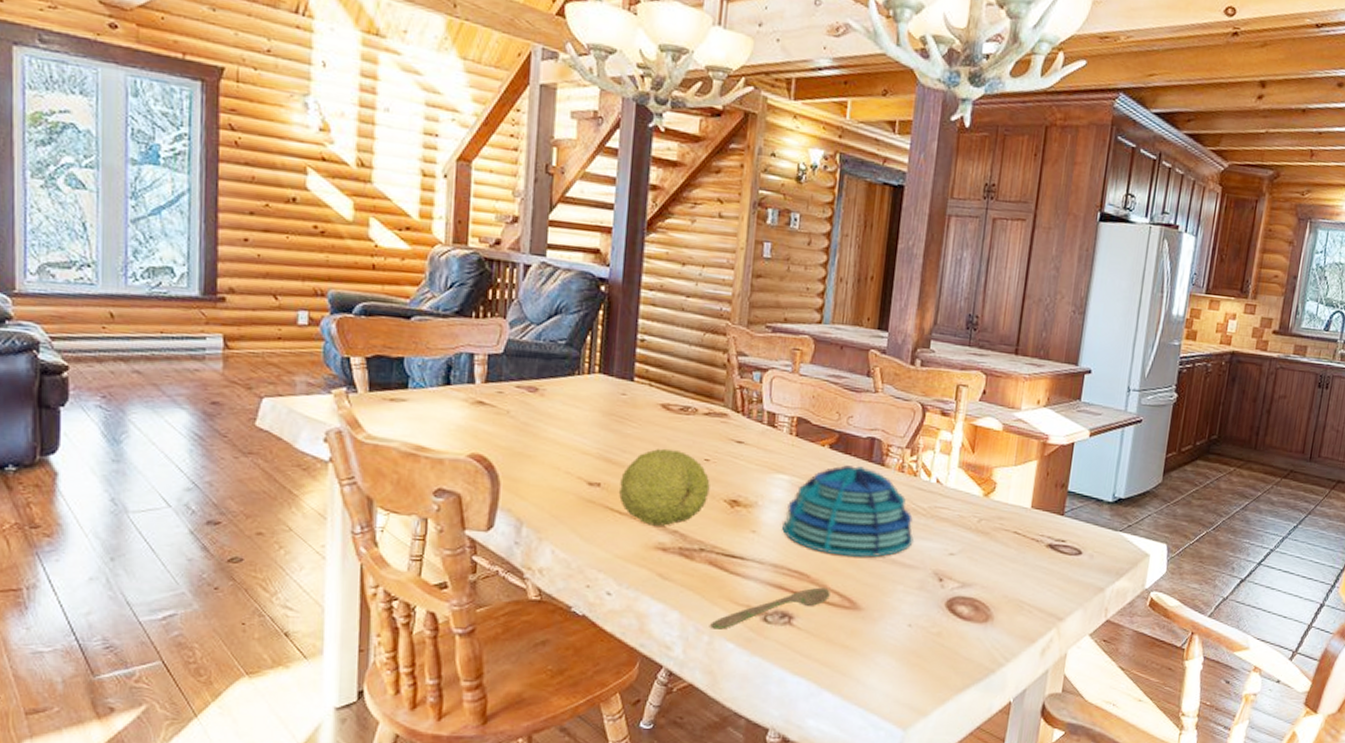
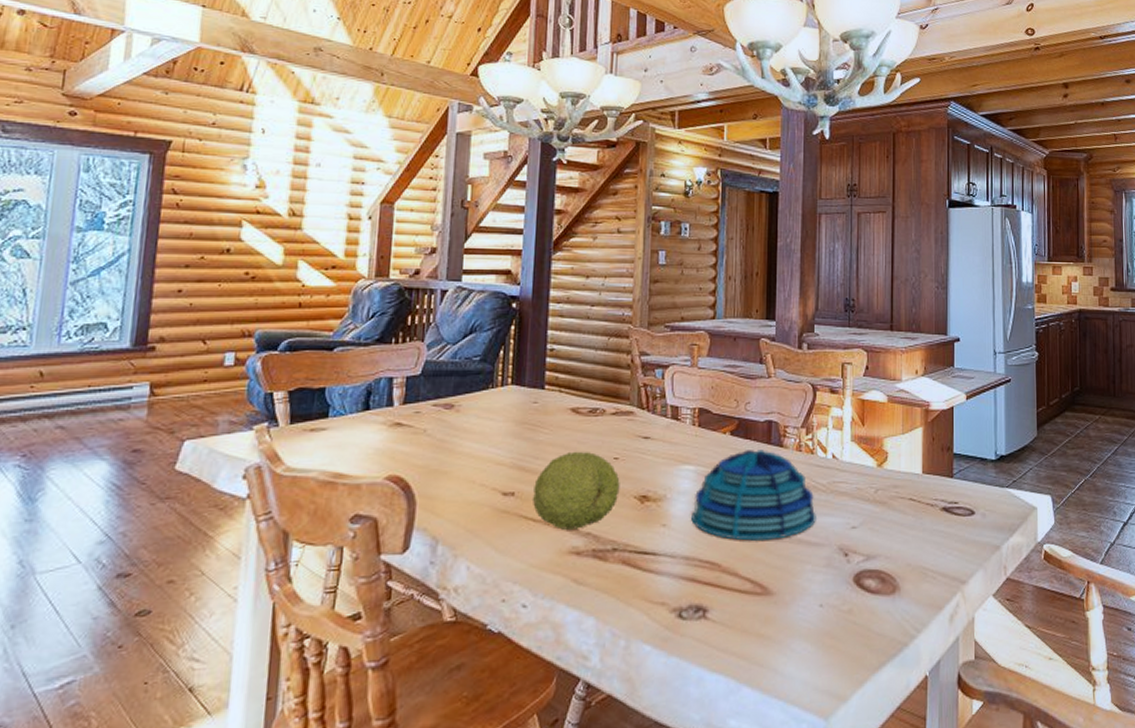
spoon: present [710,587,830,630] -> none [626,575,742,632]

